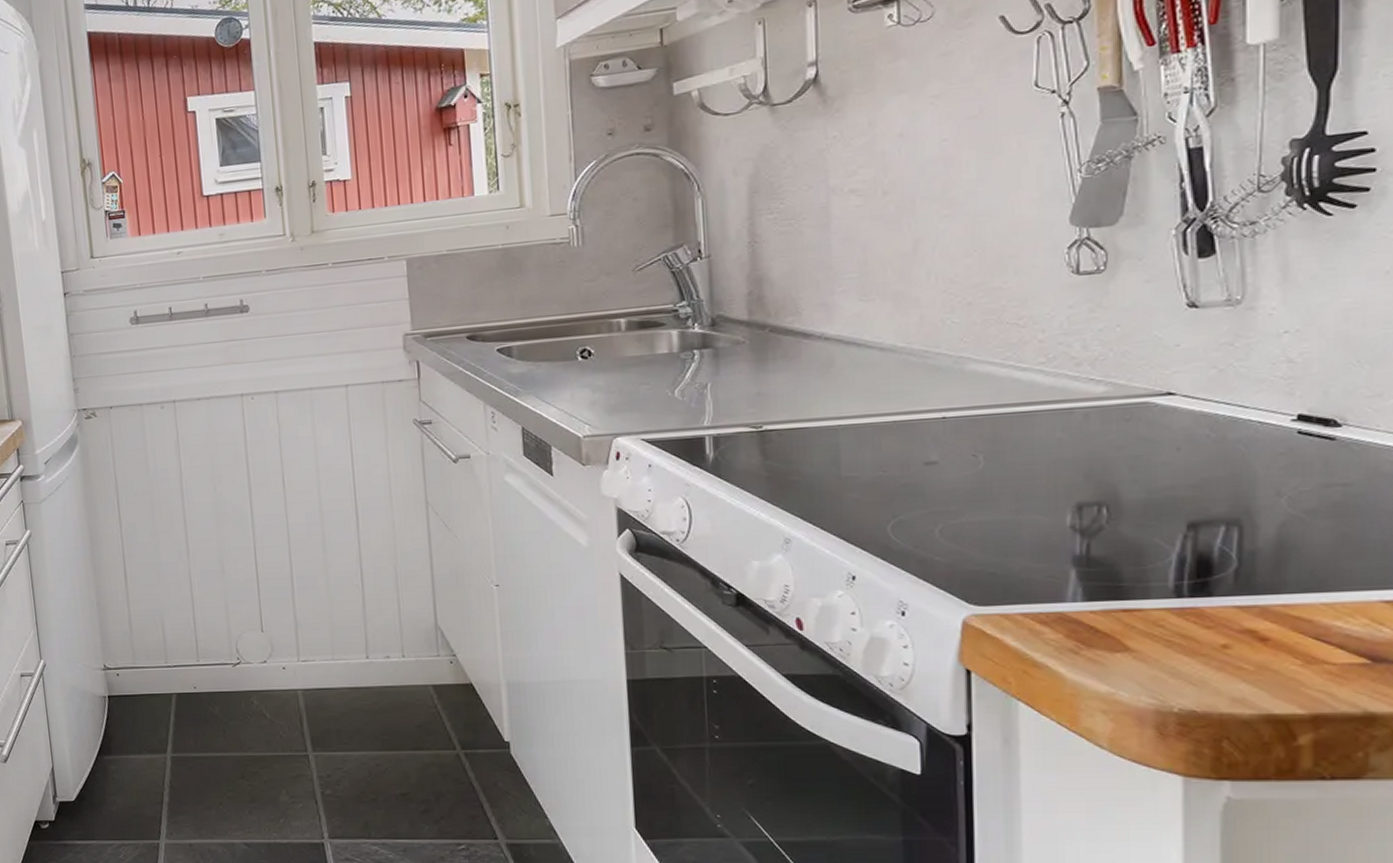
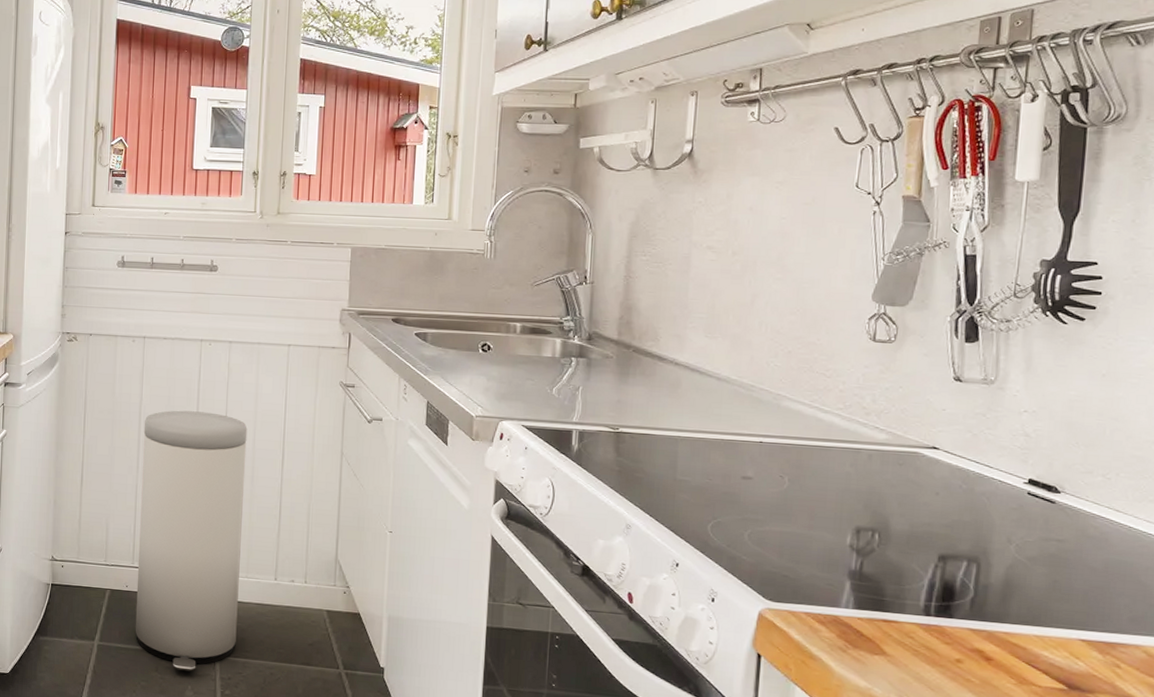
pedal bin: none [187,477,331,774] -> present [135,410,248,672]

